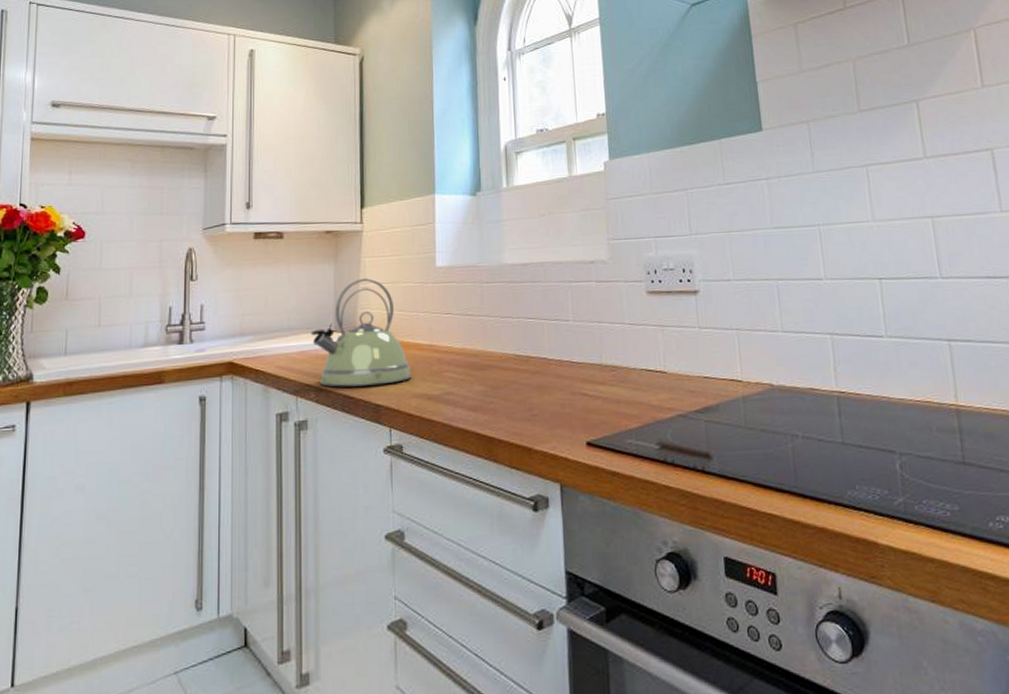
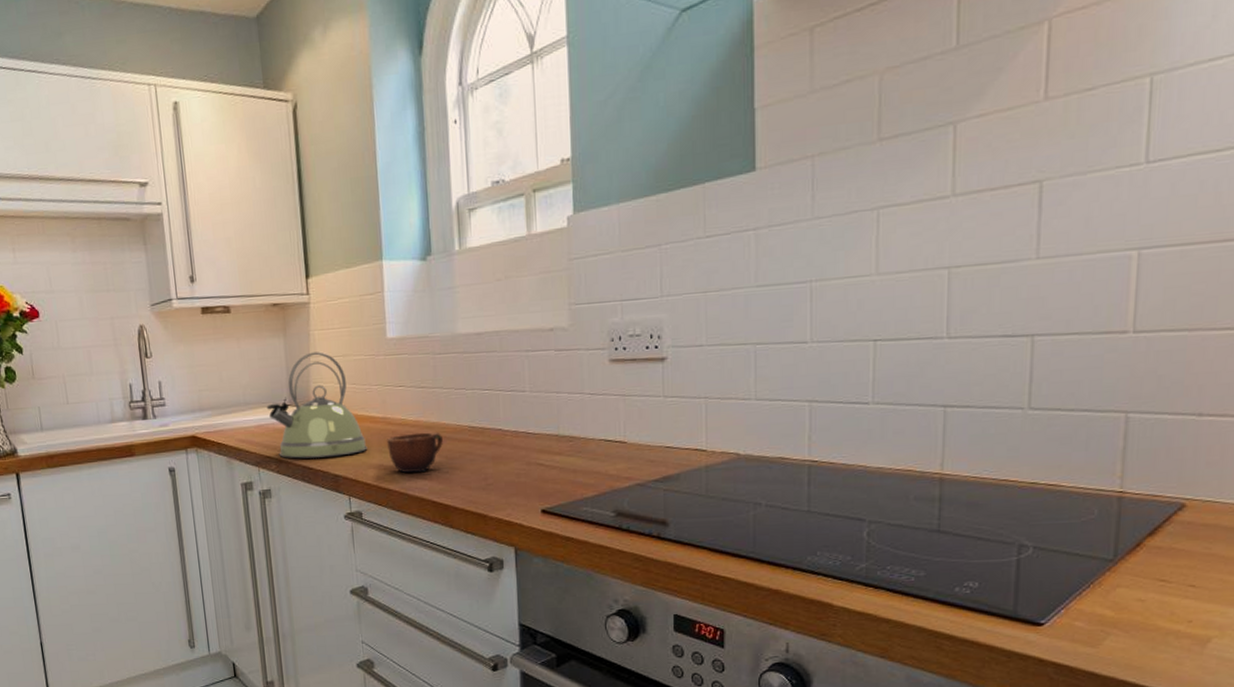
mug: none [432,360,488,403] -> present [387,432,443,473]

